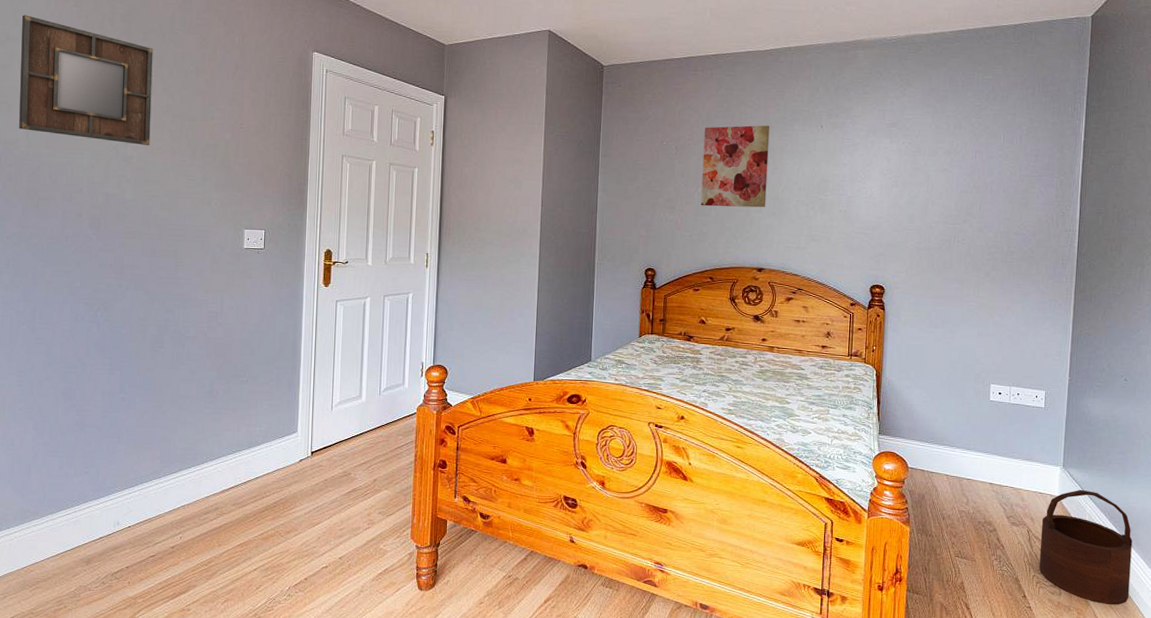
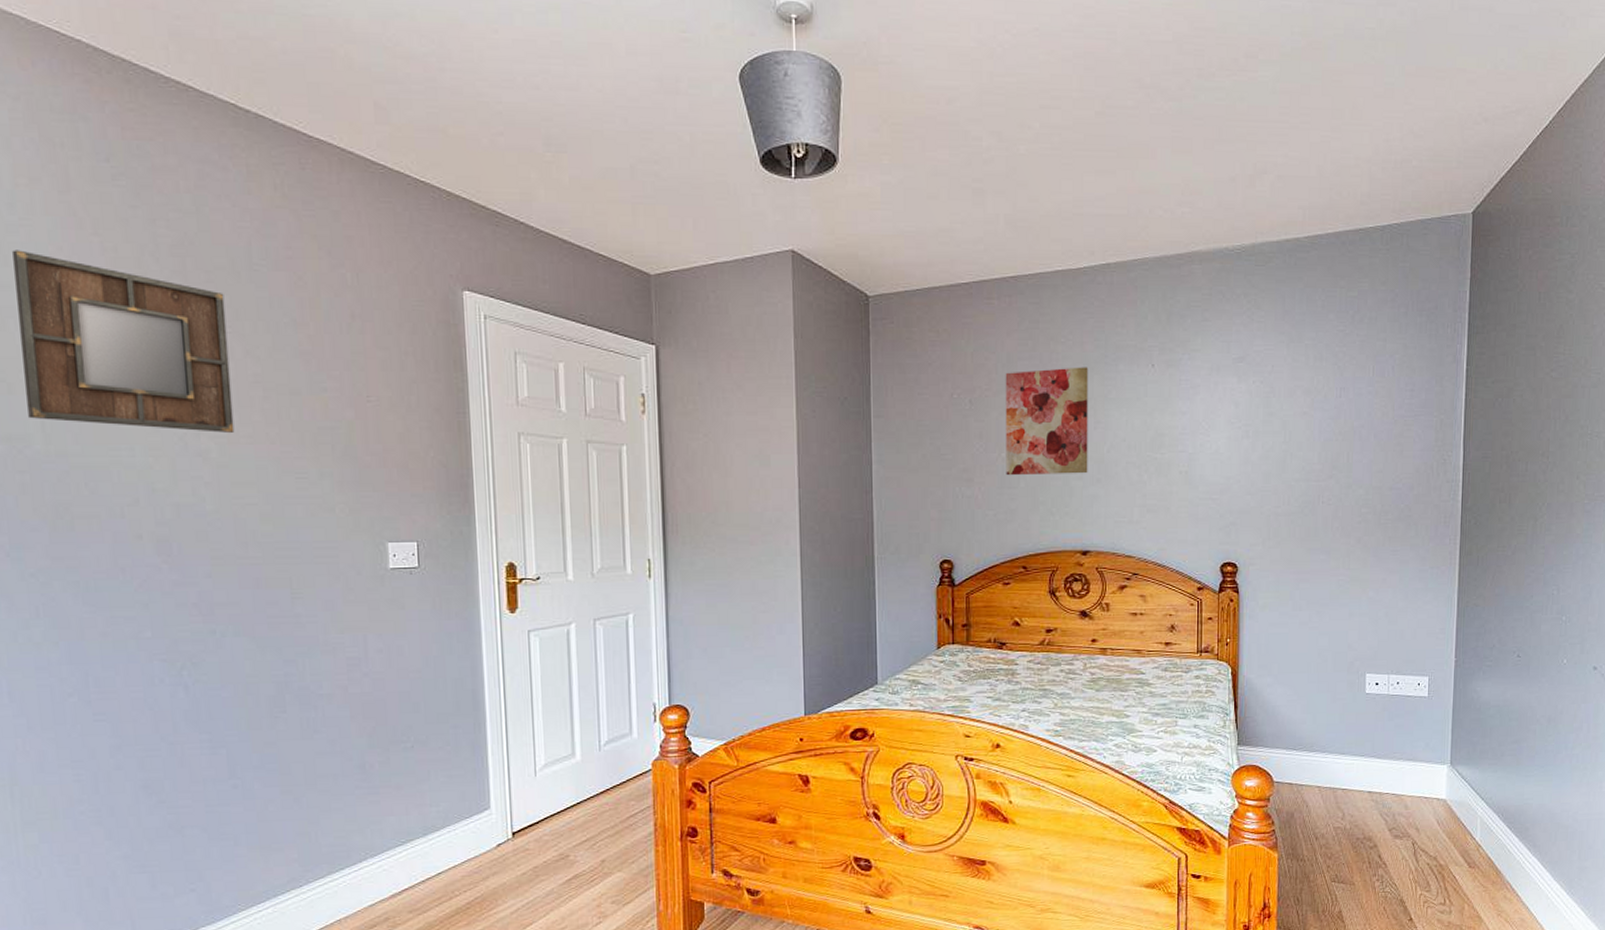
wooden bucket: present [1039,489,1133,605] -> none [1426,789,1529,918]

